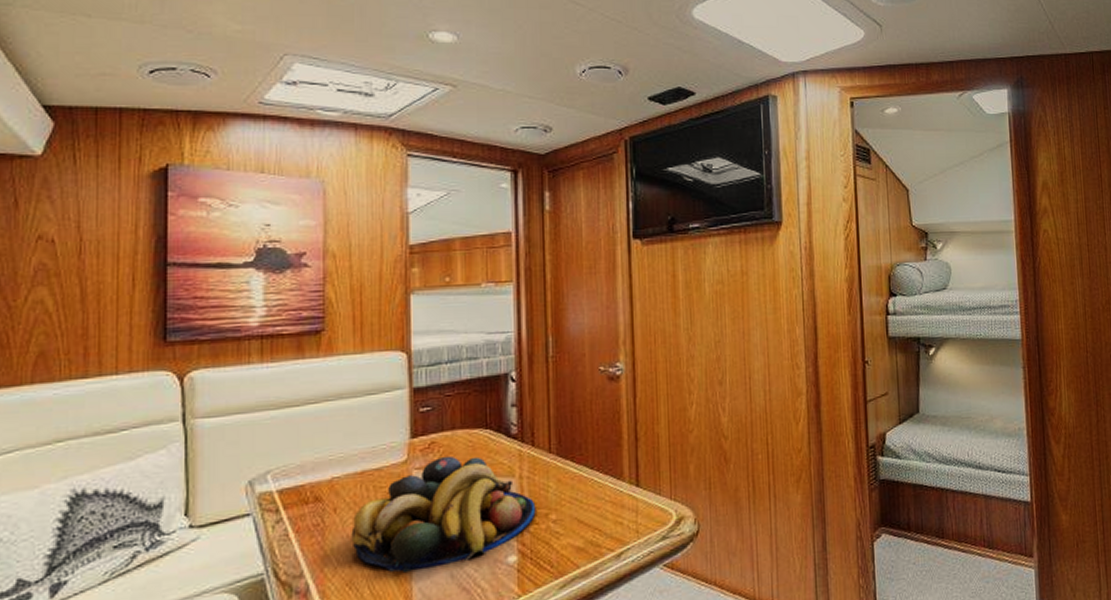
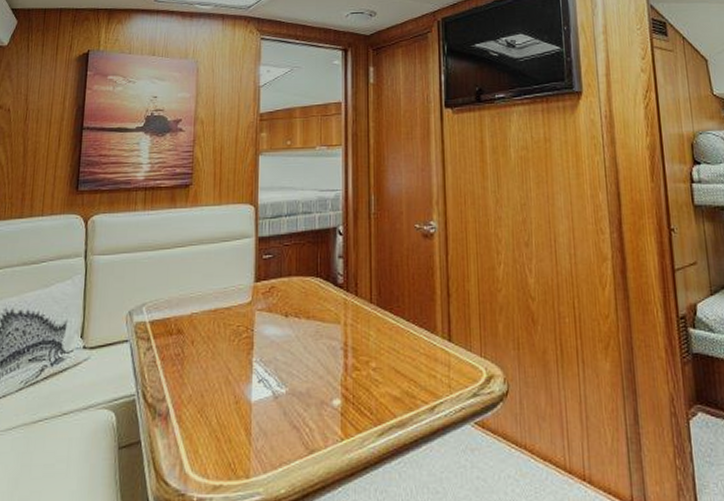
fruit bowl: present [351,455,536,572] -> none [204,300,358,405]

